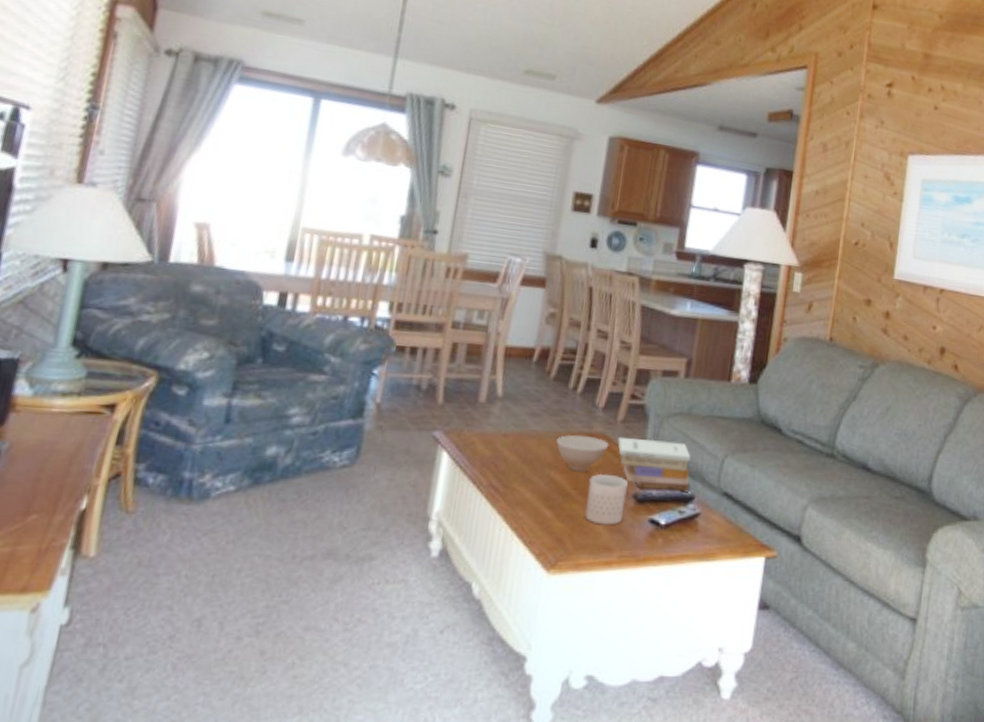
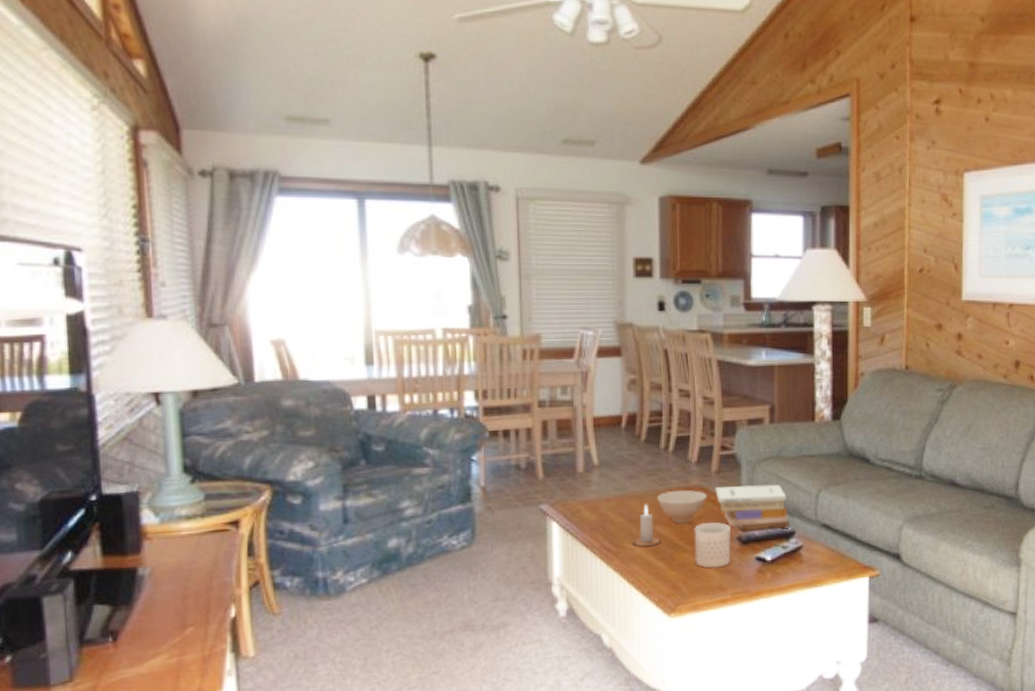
candle: none [523,445,553,493] -> present [633,504,661,547]

